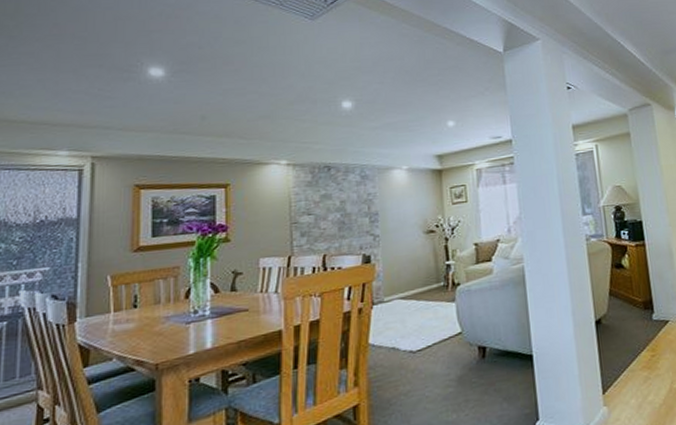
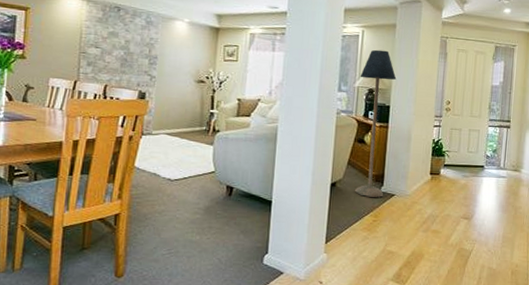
floor lamp: none [603,162,657,329] -> present [354,49,397,198]

